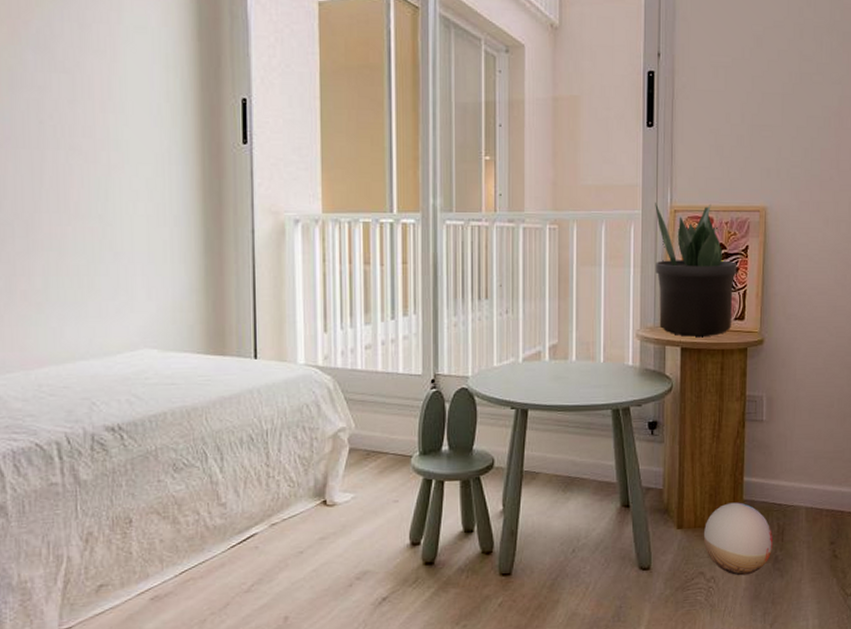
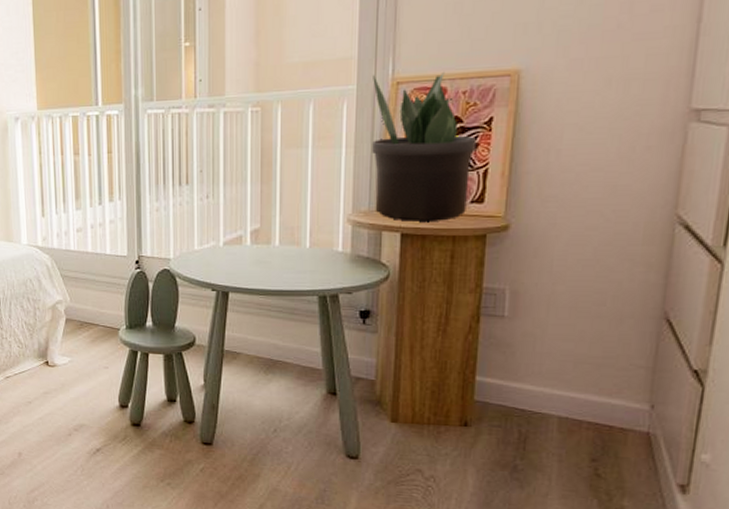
ball: present [703,502,774,576] -> none [422,402,512,480]

